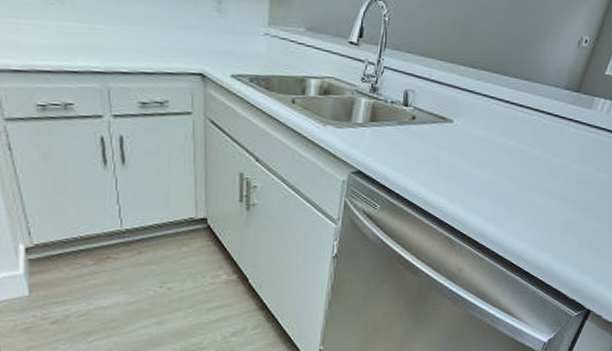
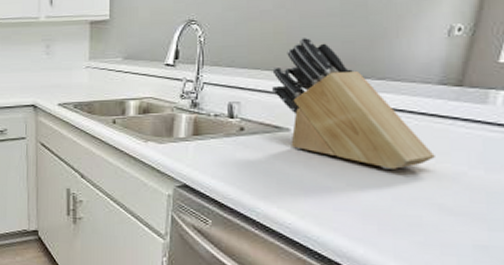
knife block: none [443,30,552,161] -> present [272,36,435,169]

